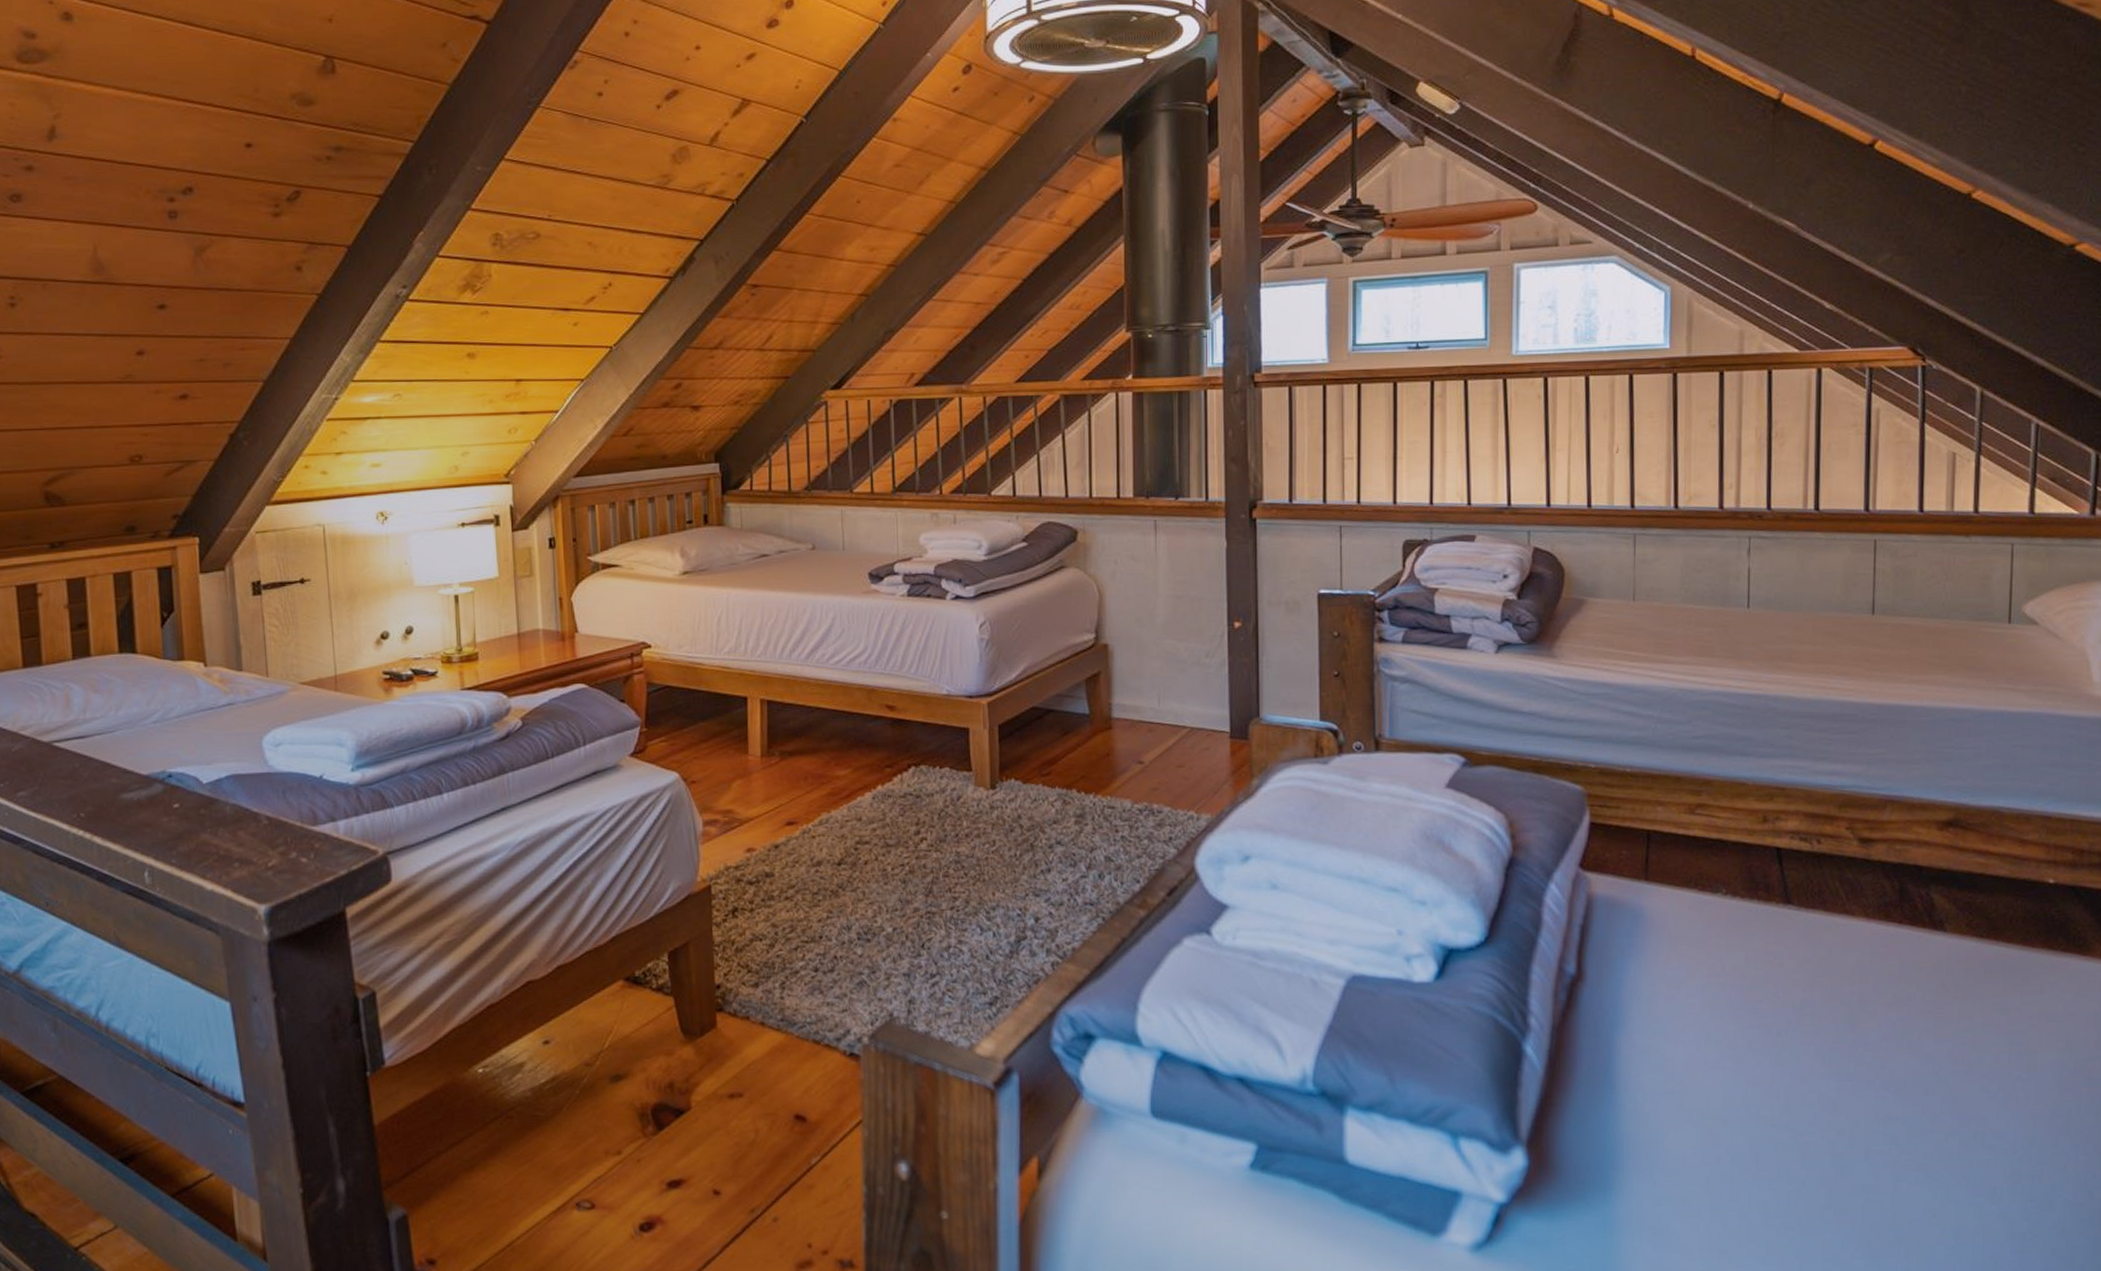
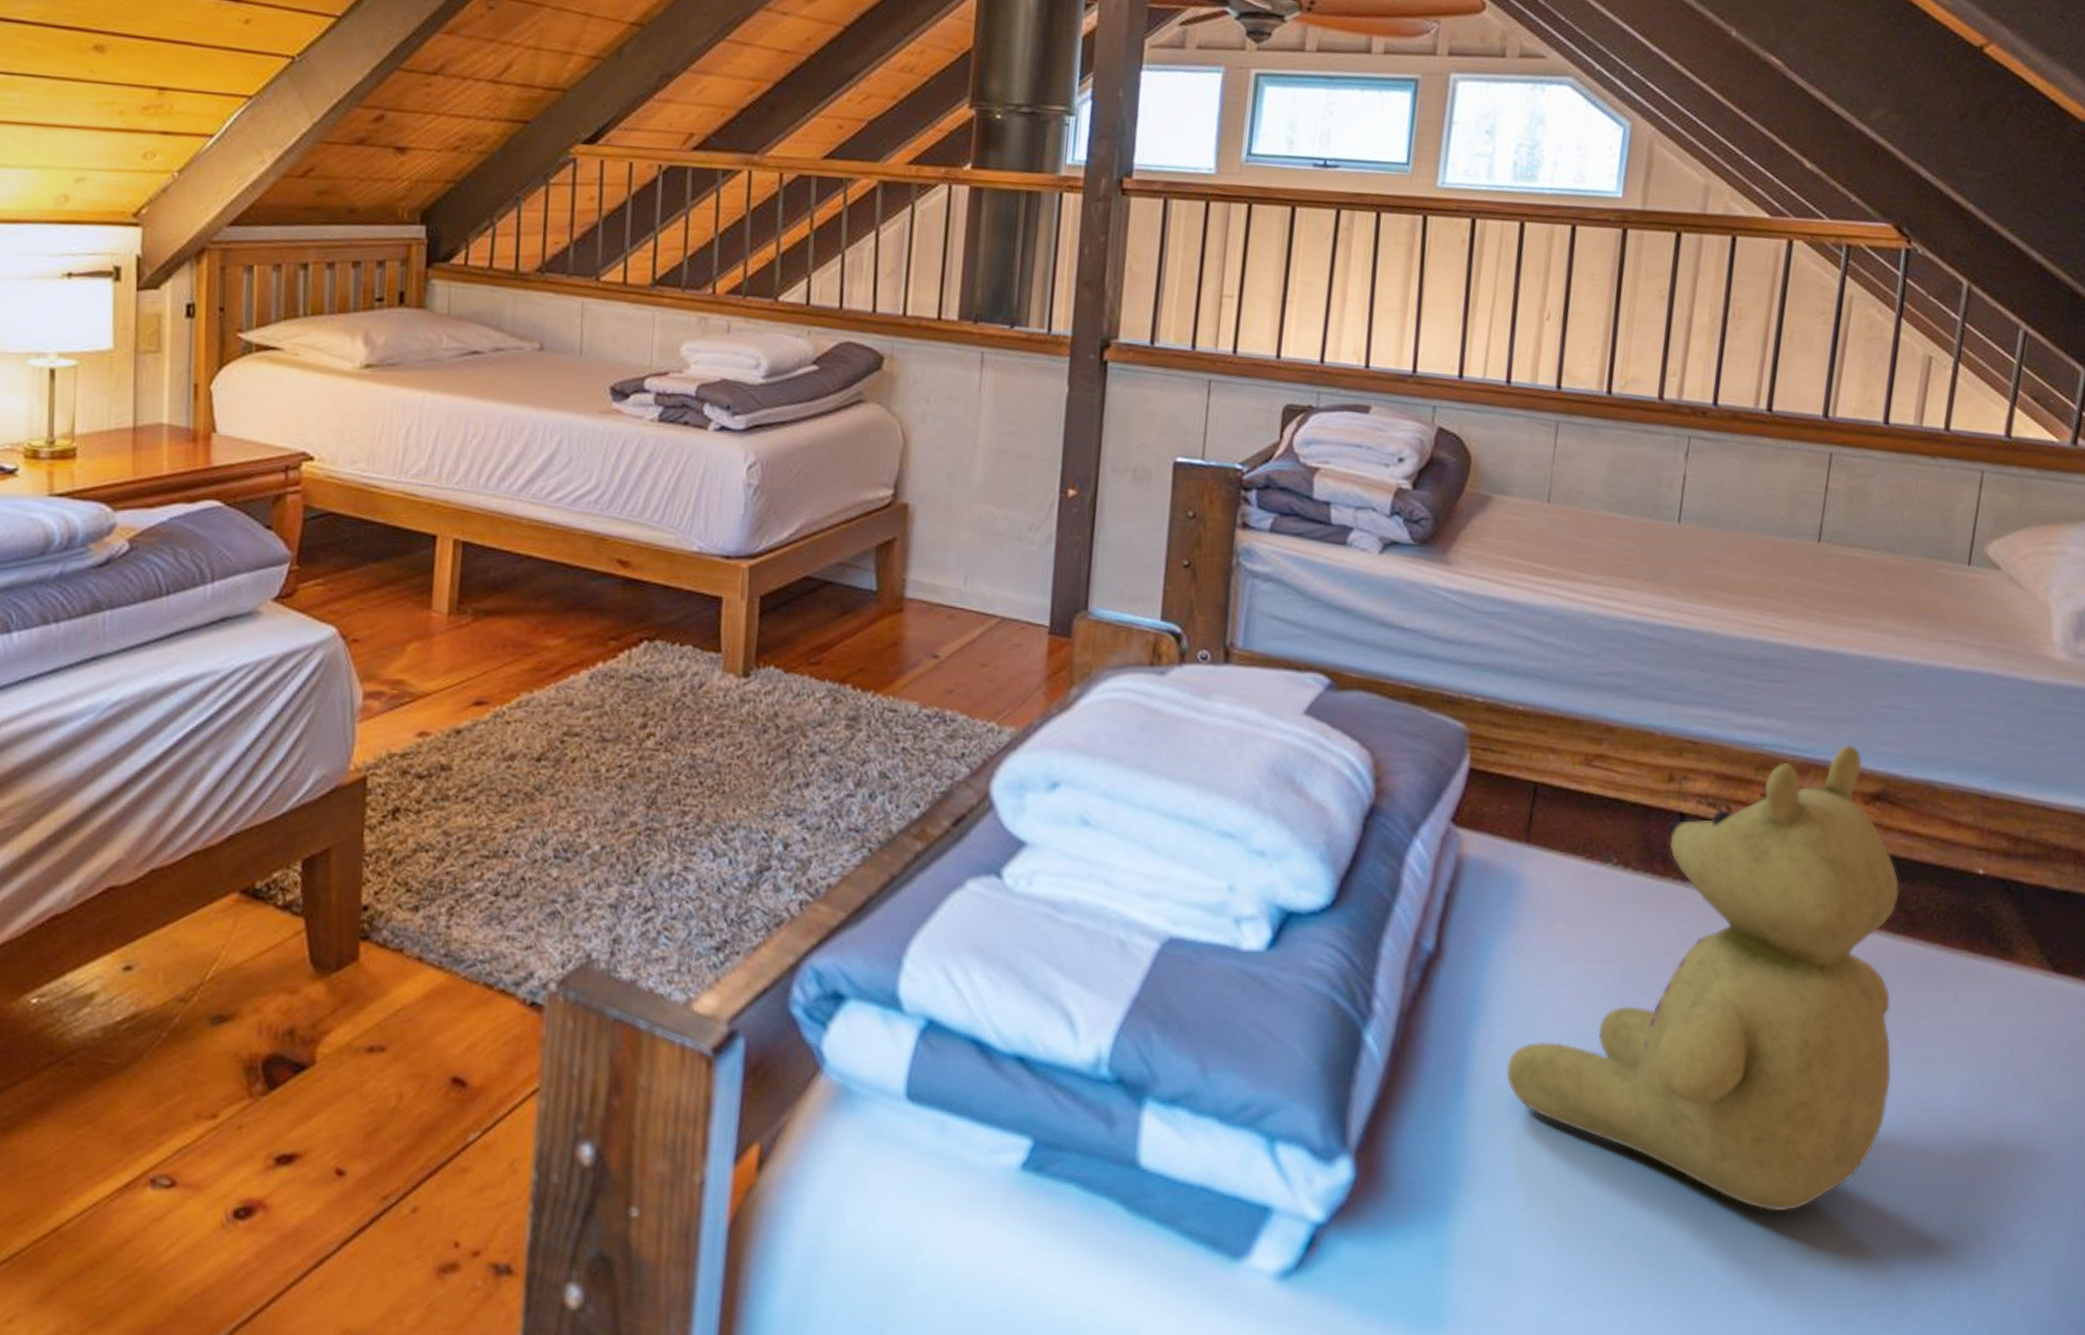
stuffed bear: none [1648,781,1991,1179] -> present [1506,744,1900,1212]

